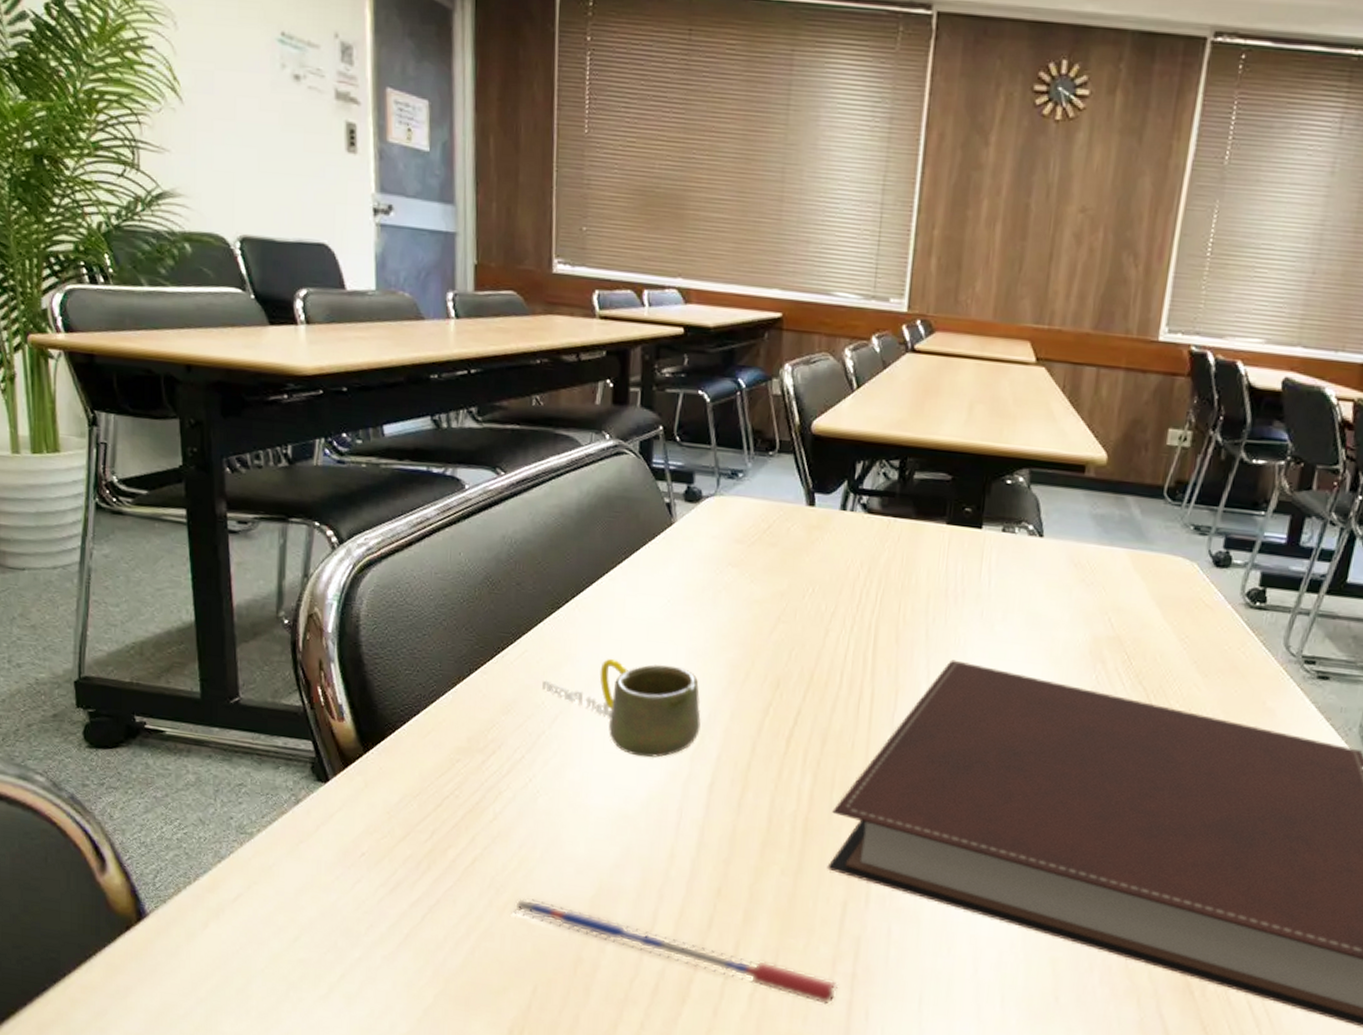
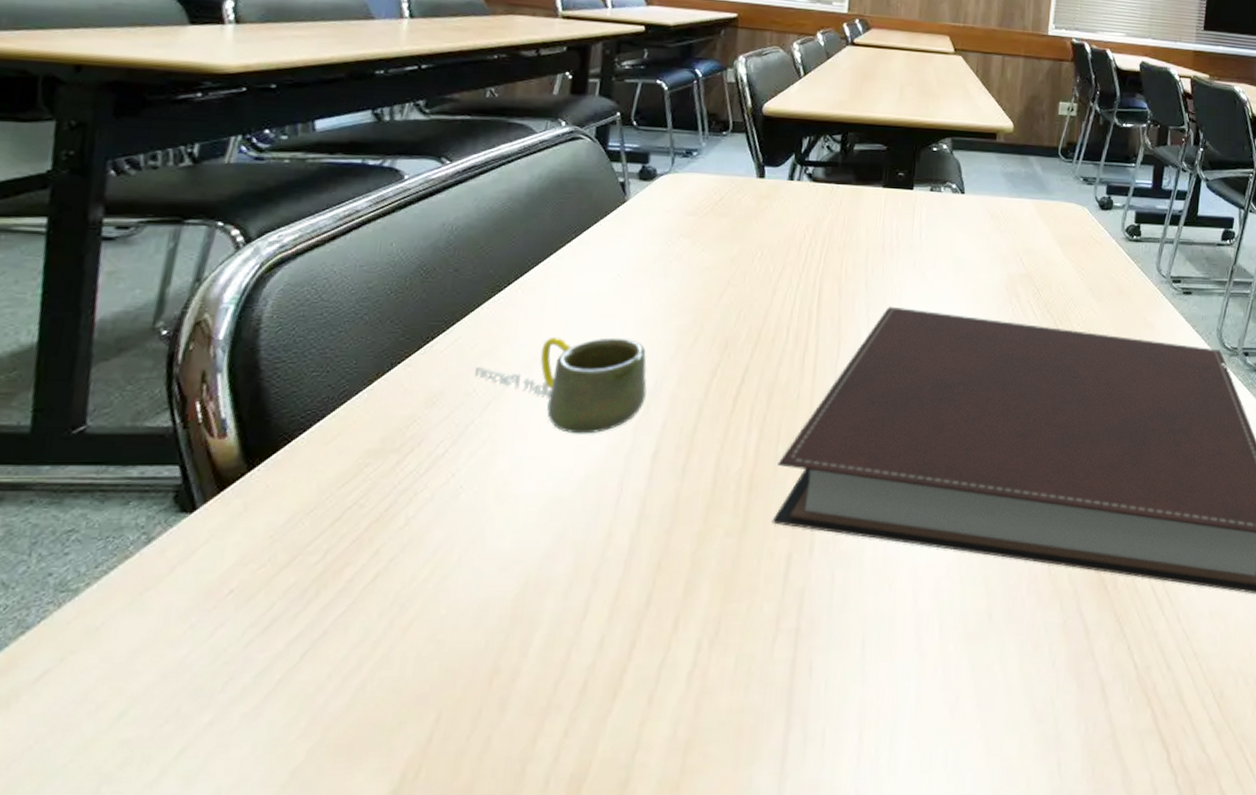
pen: present [512,898,838,1005] -> none [418,609,781,669]

